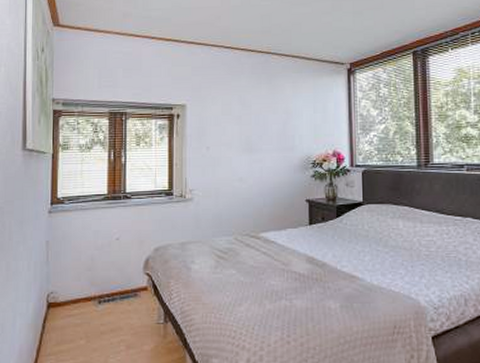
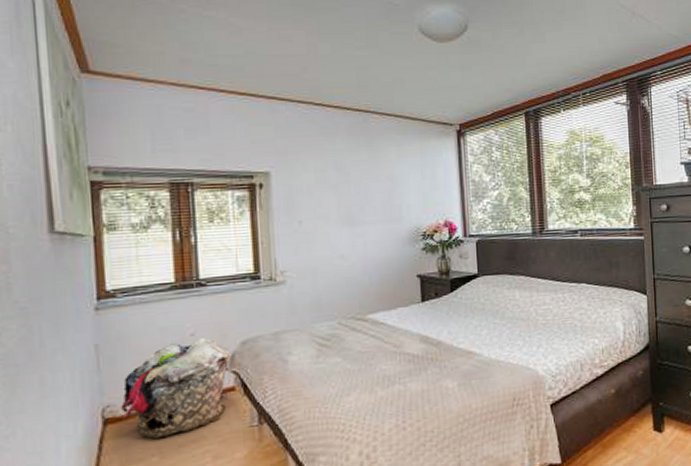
laundry basket: none [61,243,147,324] -> present [121,338,233,438]

